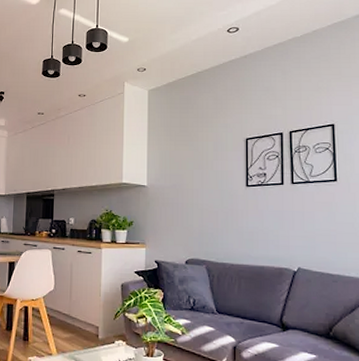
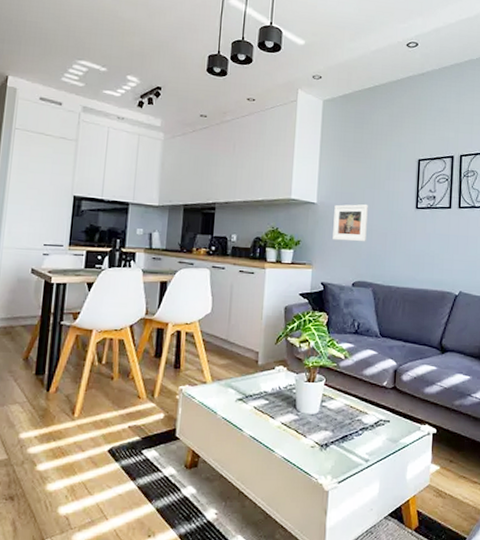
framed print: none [164,185,197,221] -> present [333,204,368,242]

